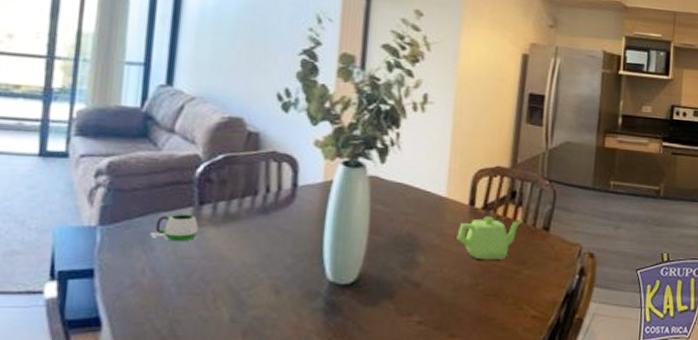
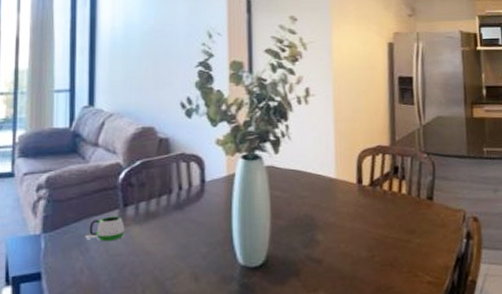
teapot: present [456,216,522,259] -> none [349,191,407,232]

